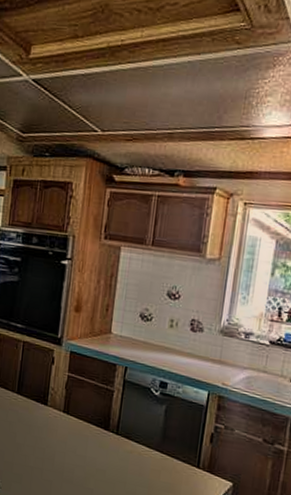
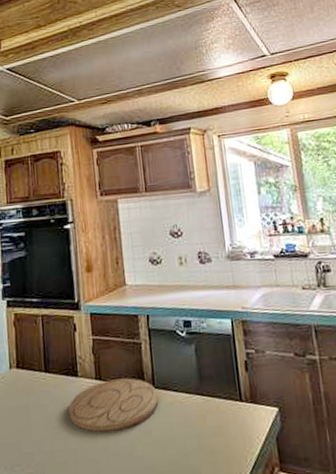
cutting board: none [32,415,120,464] -> present [69,378,159,433]

